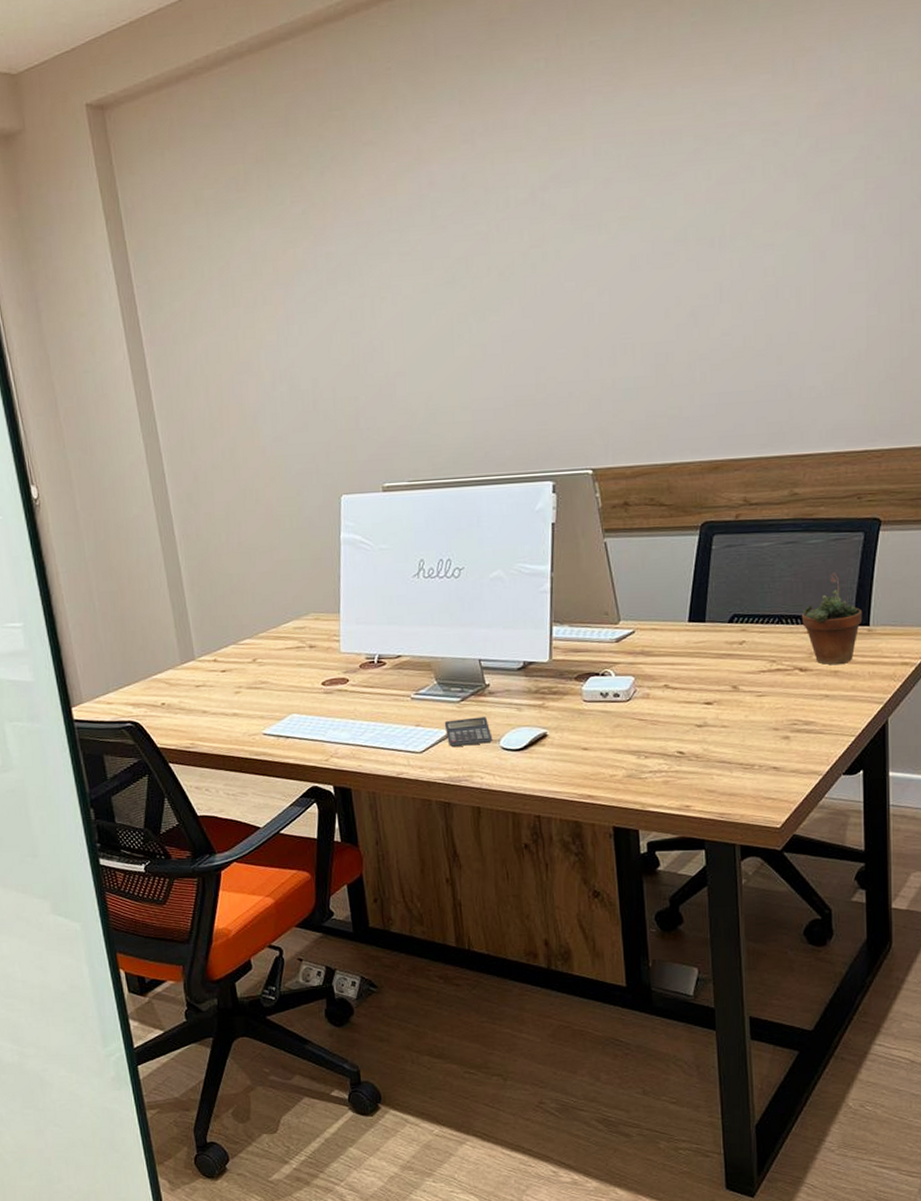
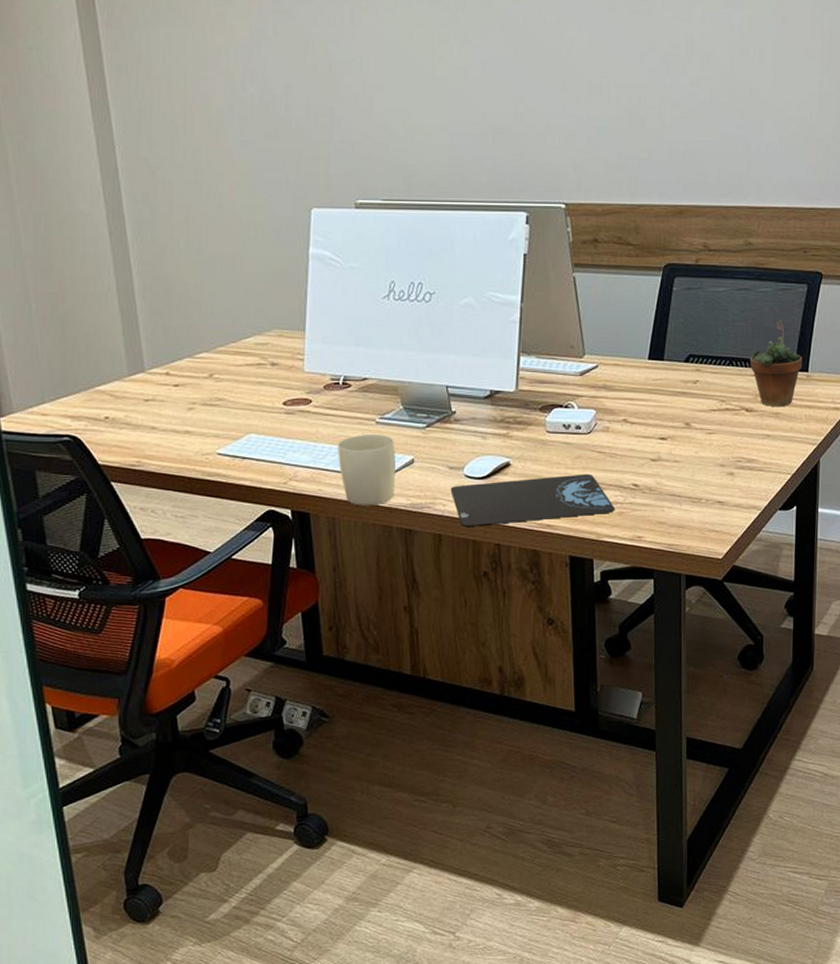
mug: none [375,710,433,781] -> present [338,434,396,506]
calculator: present [444,717,493,747] -> none [408,444,457,473]
mousepad: none [487,742,660,799] -> present [450,473,615,527]

